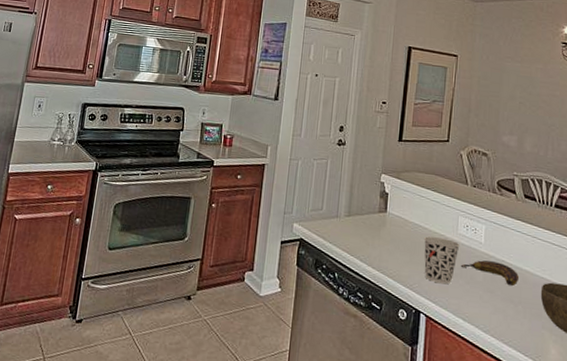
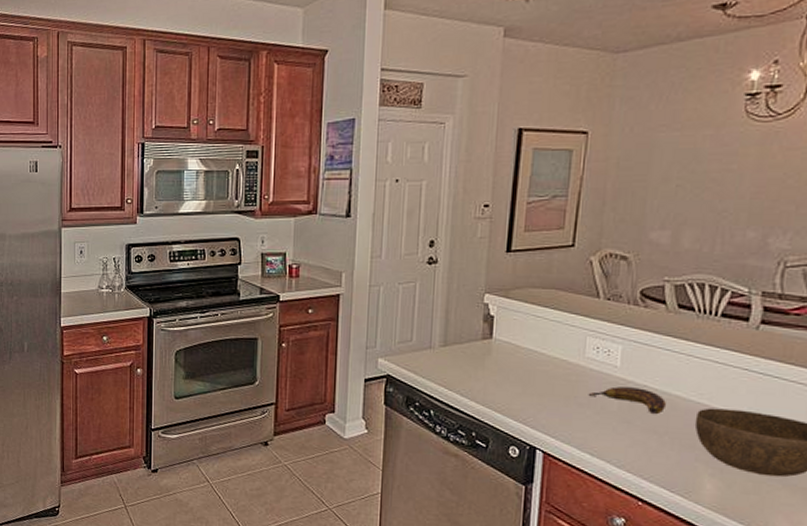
cup: present [424,236,460,285] -> none [540,363,588,417]

